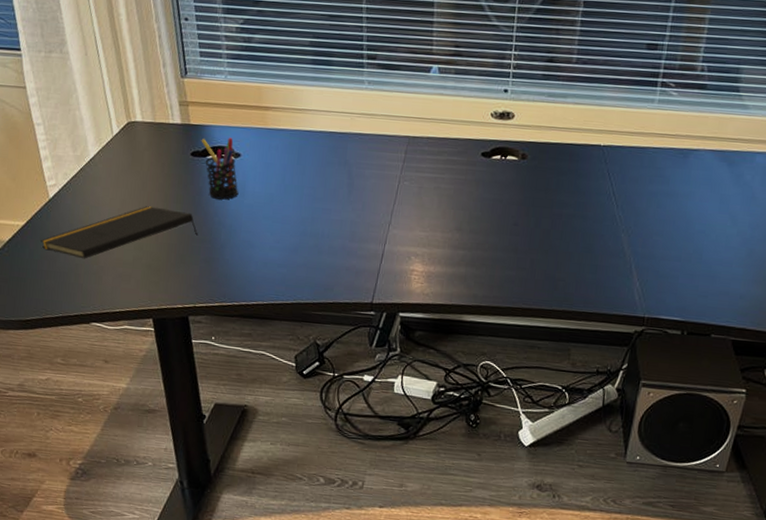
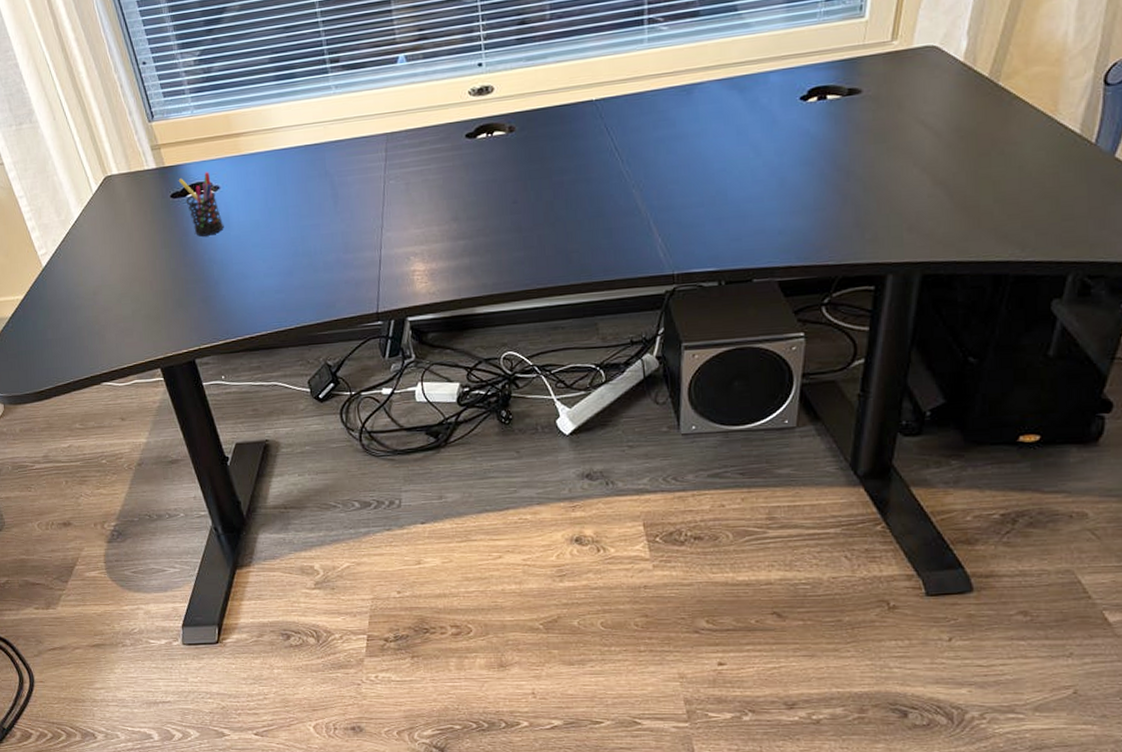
notepad: present [40,206,198,259] -> none [41,255,190,321]

